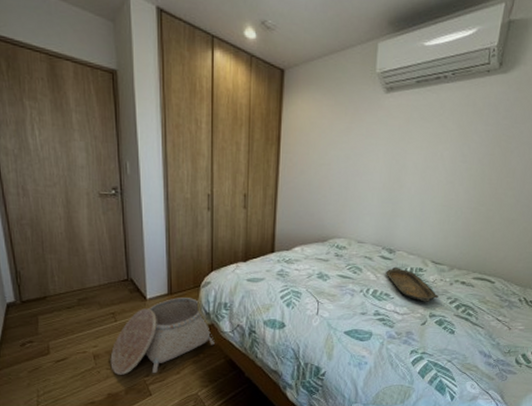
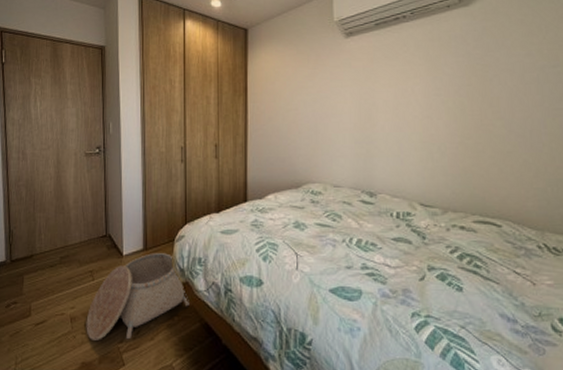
serving tray: present [386,268,438,302] -> none [369,213,435,252]

